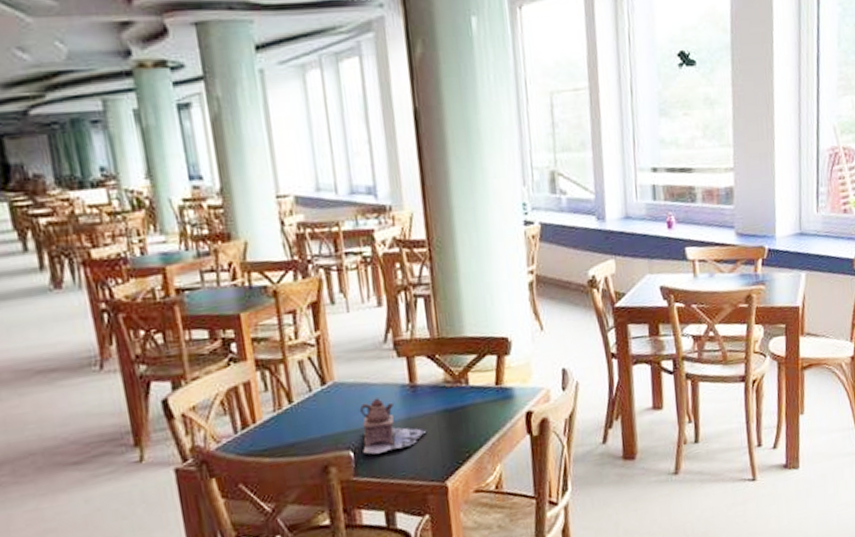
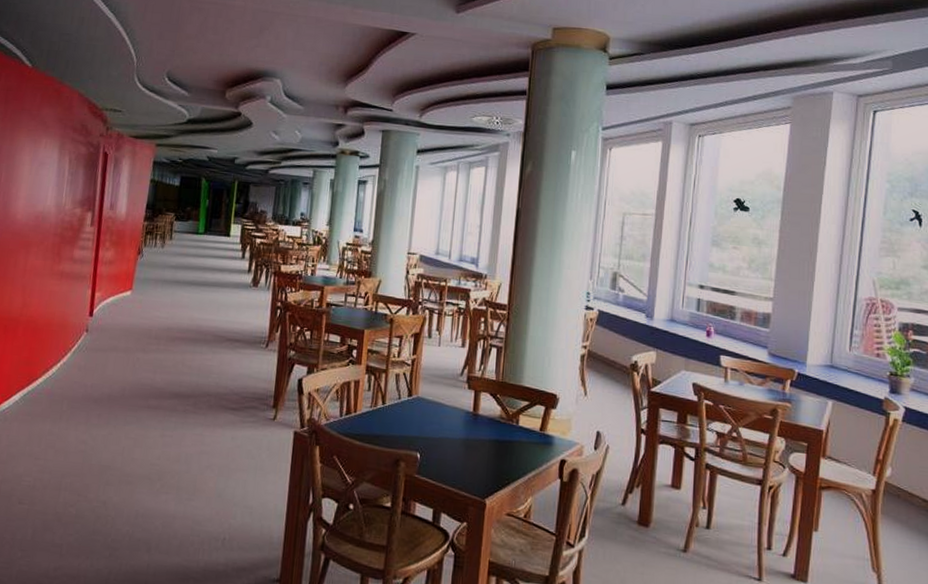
teapot: present [359,398,427,455] -> none [427,417,479,462]

